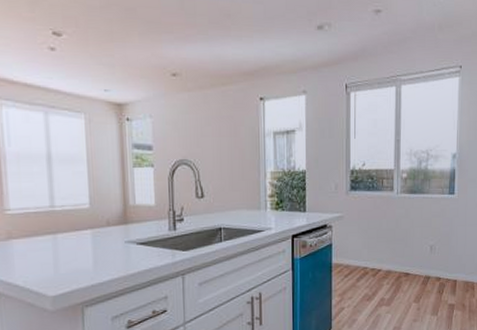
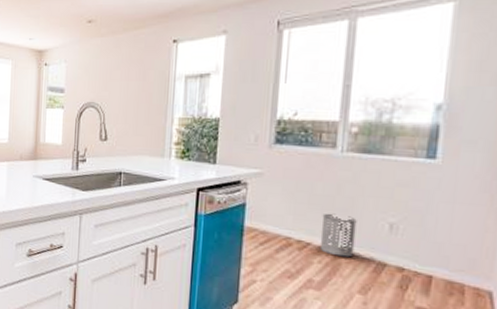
trash can: none [387,243,410,277] -> present [319,213,357,258]

